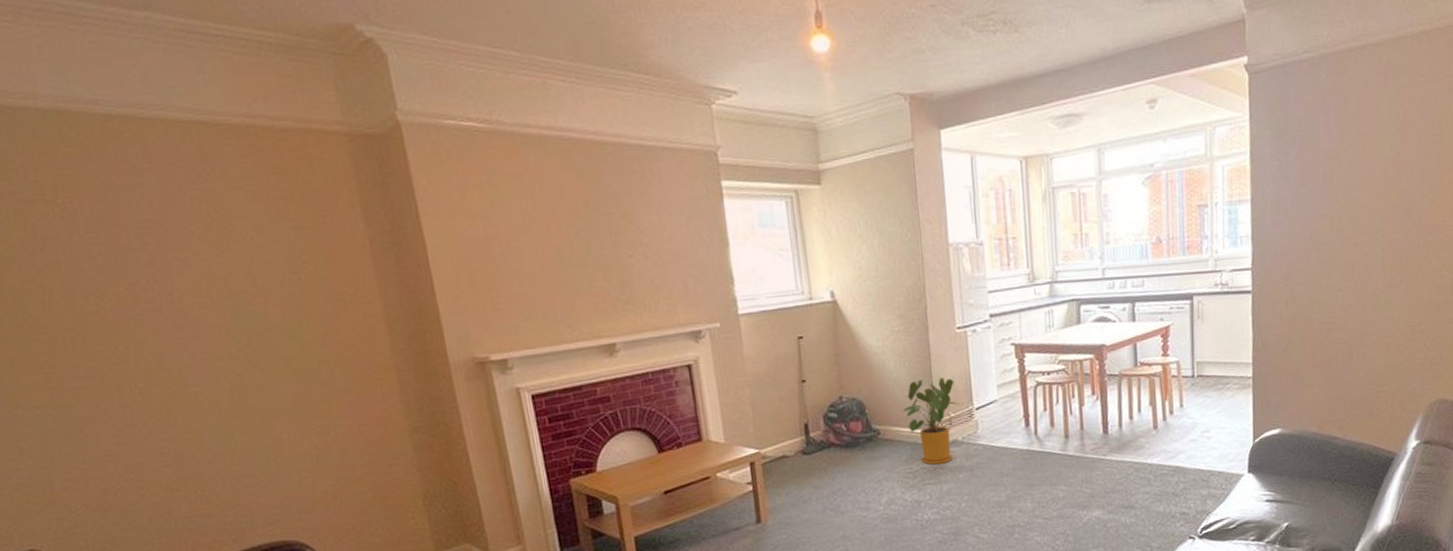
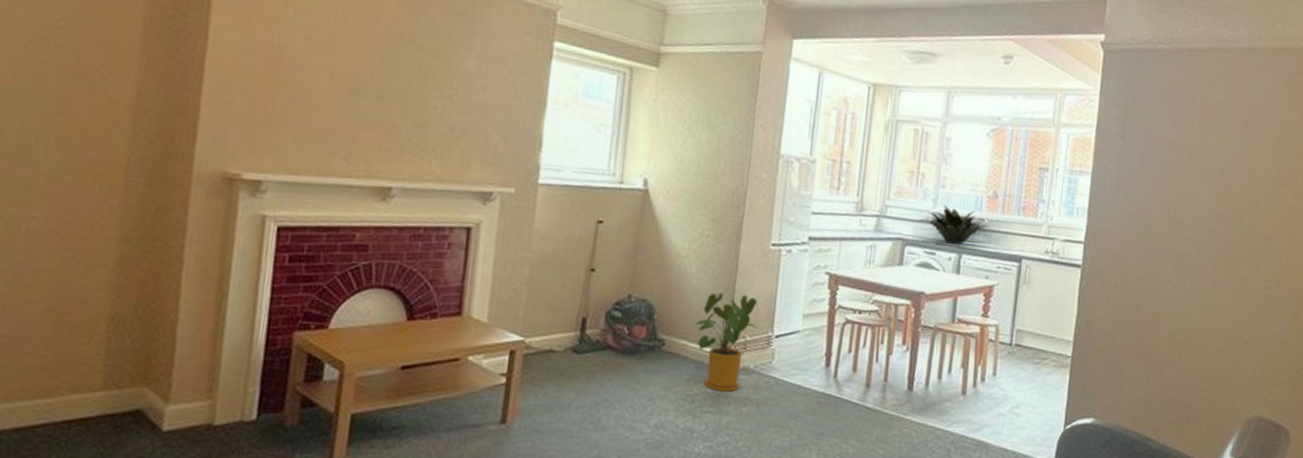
plant: none [1089,260,1158,295] -> present [918,205,990,245]

